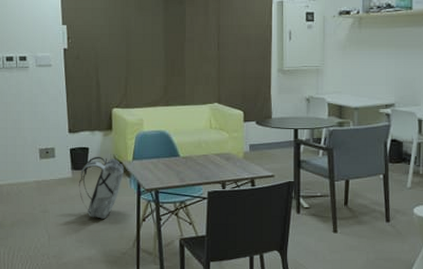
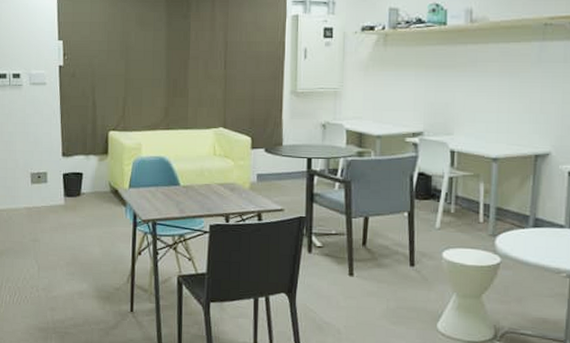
backpack: present [78,156,124,219] -> none [71,182,119,251]

